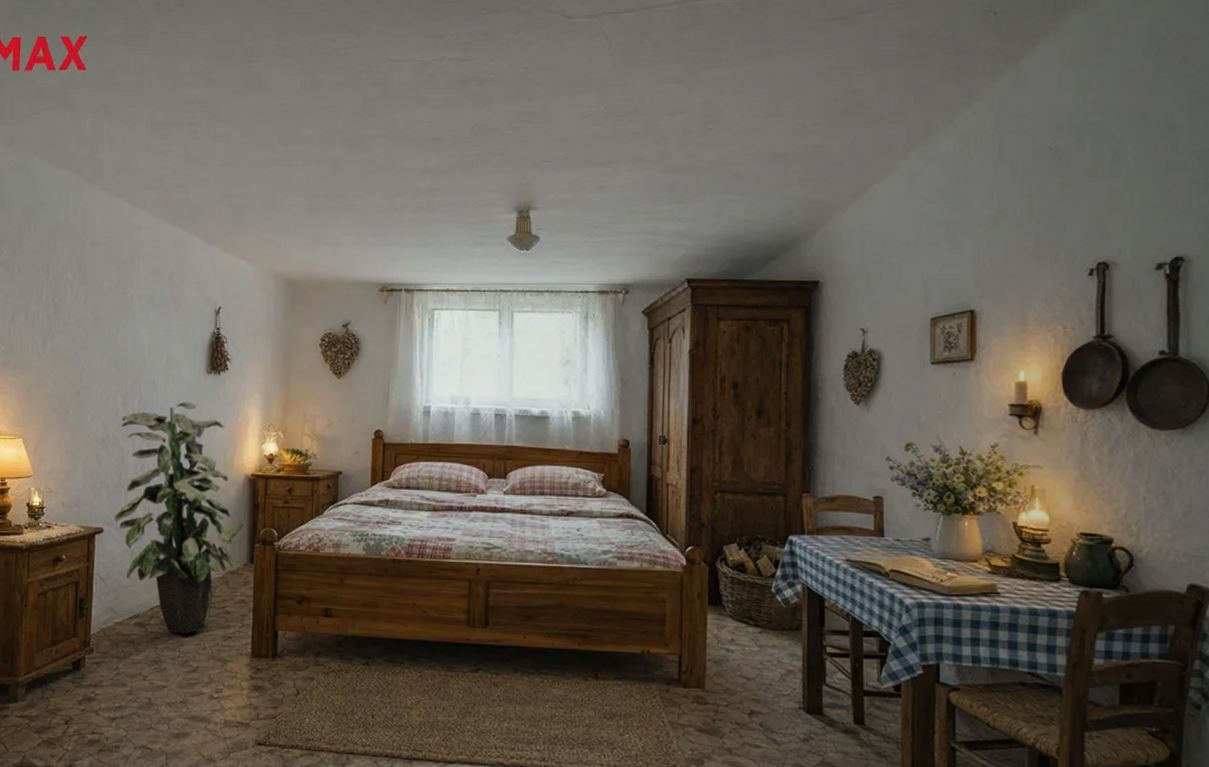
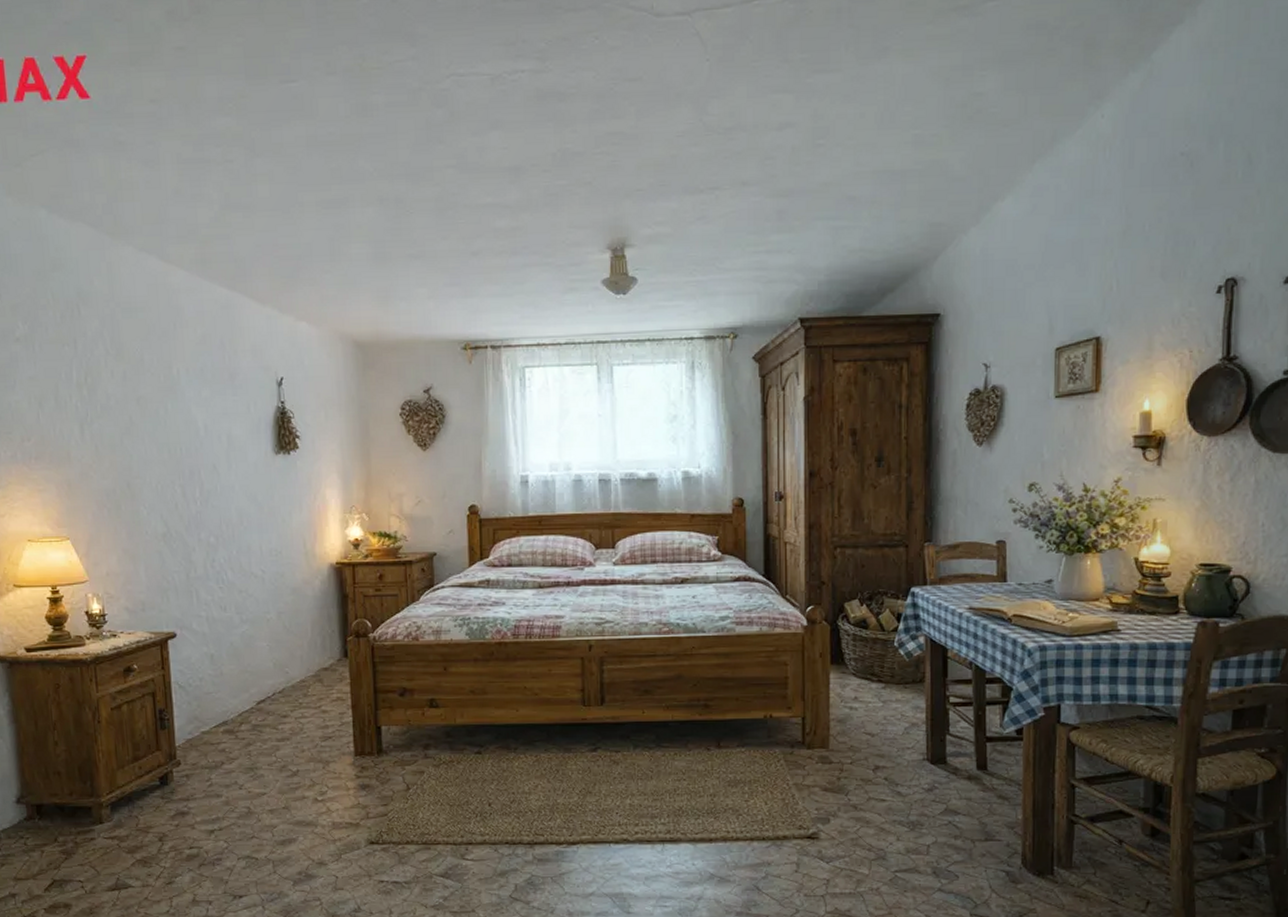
indoor plant: present [114,402,244,635] -> none [183,487,333,738]

